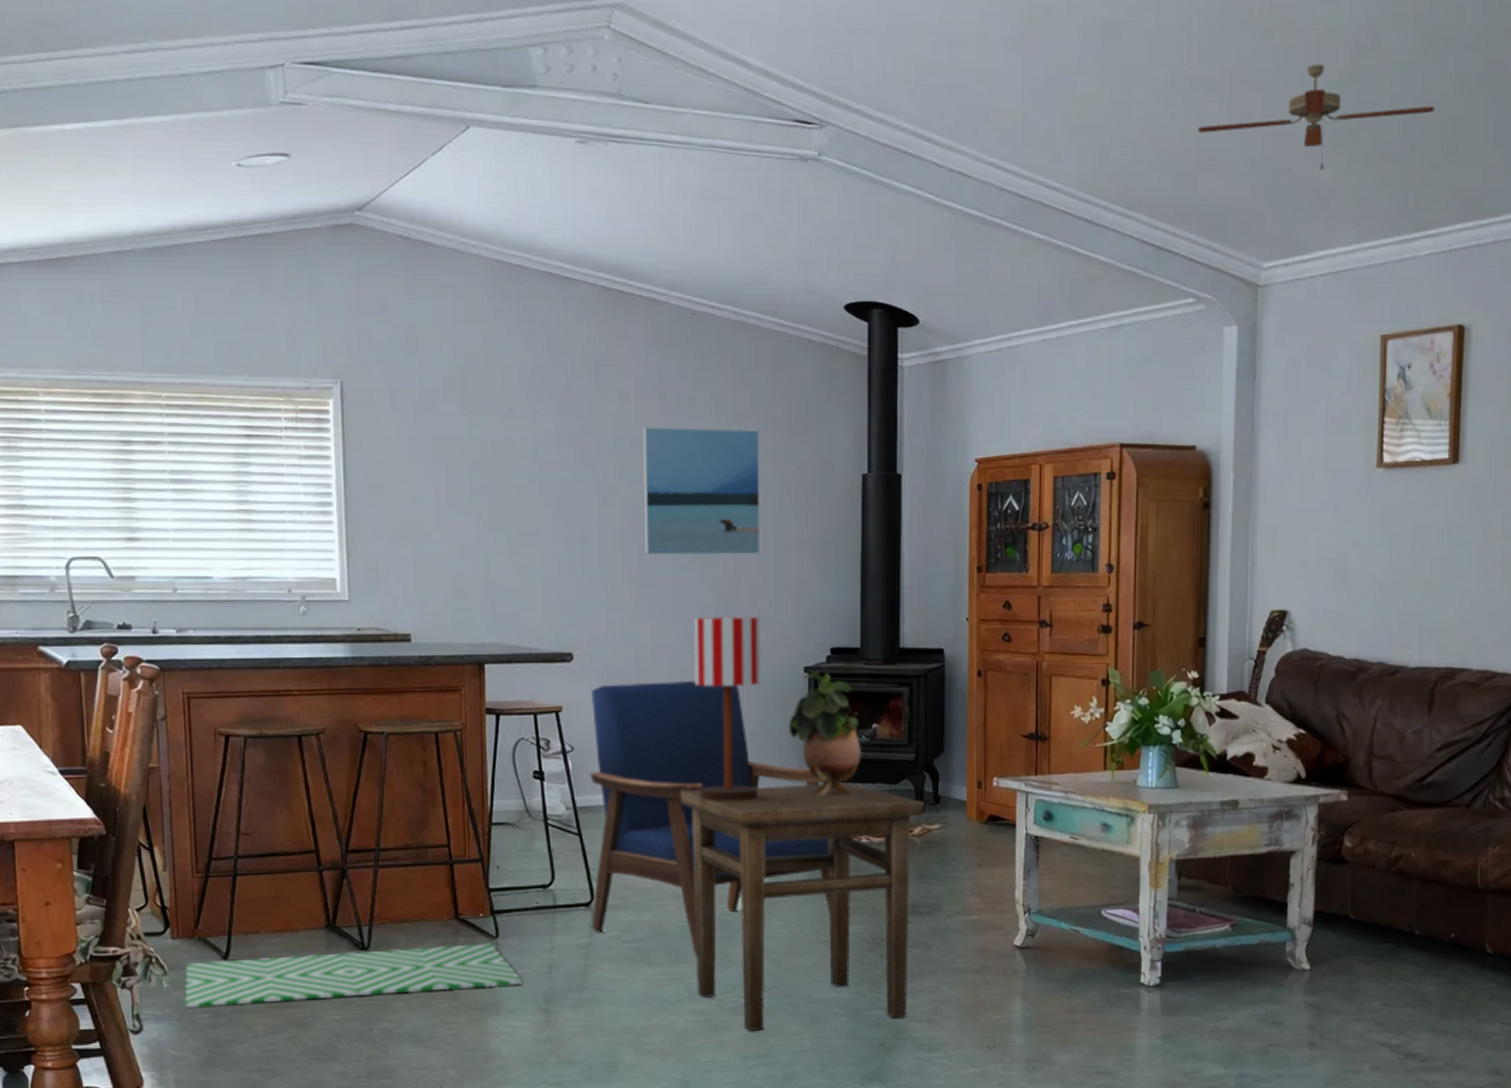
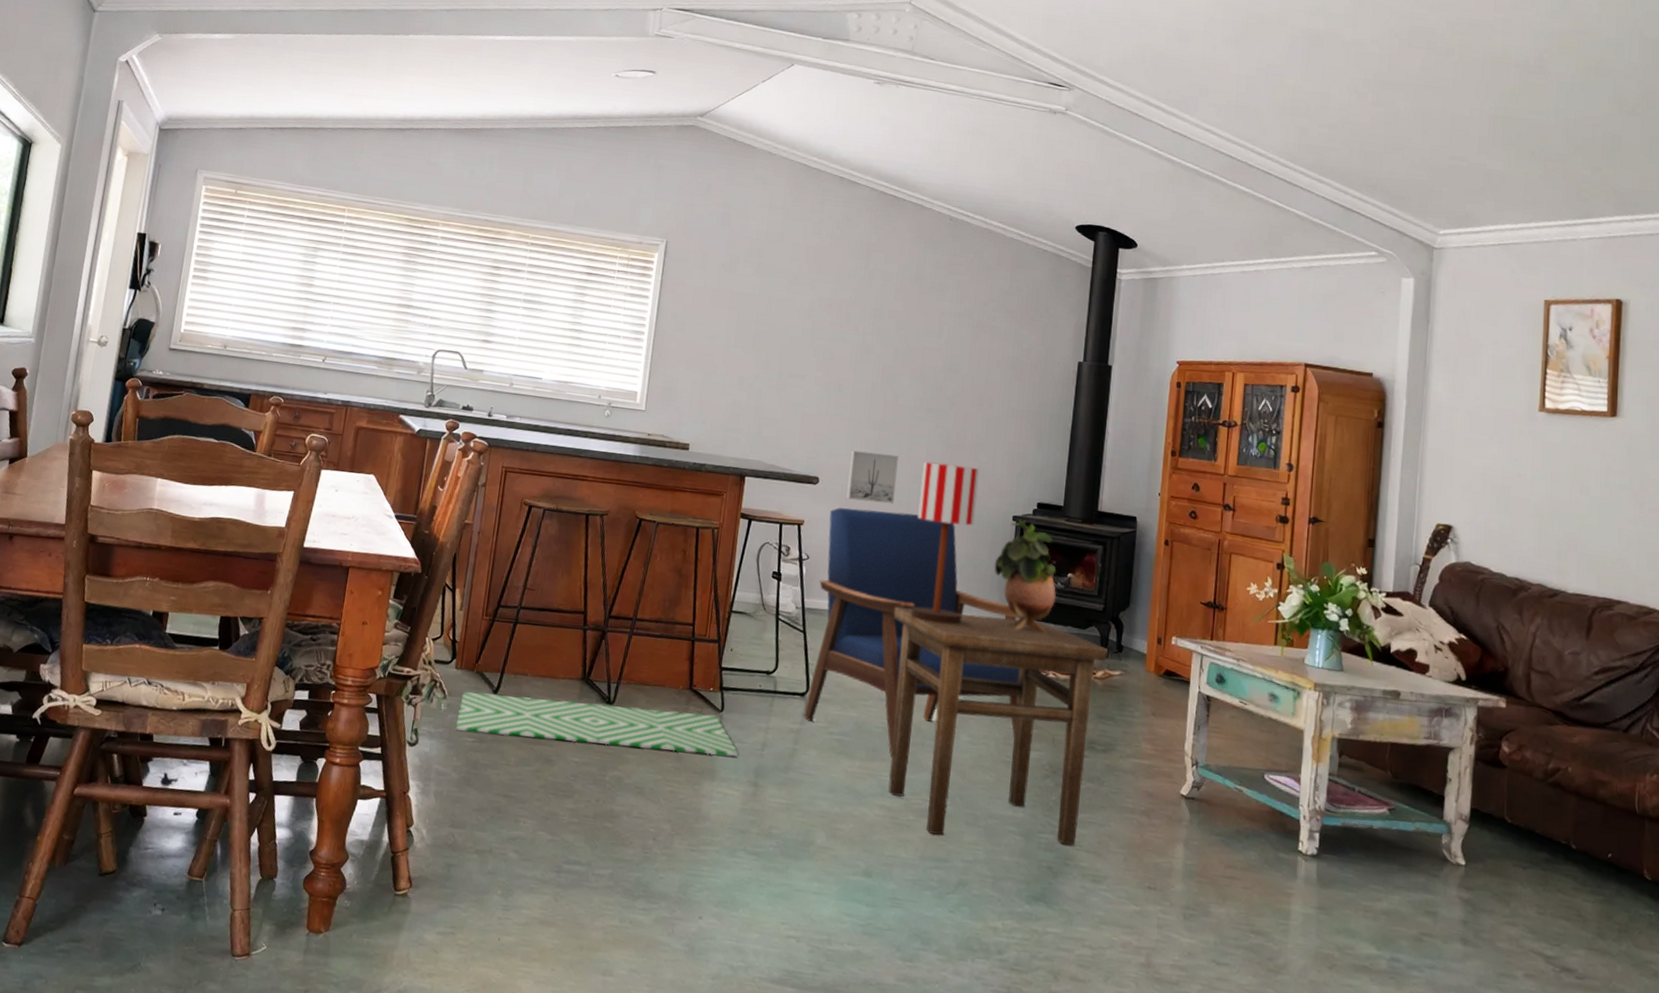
wall art: none [607,615,665,674] -> present [846,450,899,505]
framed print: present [643,427,761,556] -> none [888,302,995,417]
ceiling fan: present [1197,64,1435,170] -> none [1385,78,1596,161]

